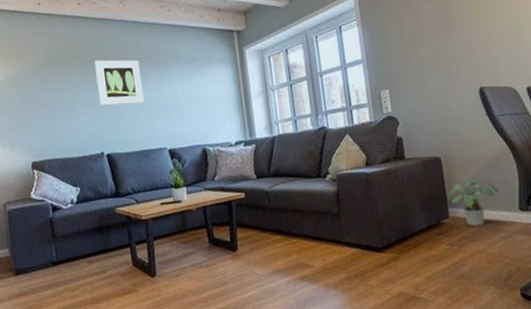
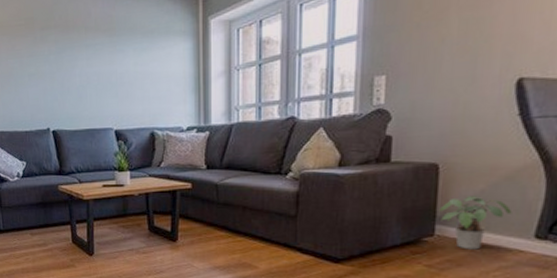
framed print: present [95,60,144,106] -> none [44,28,93,79]

